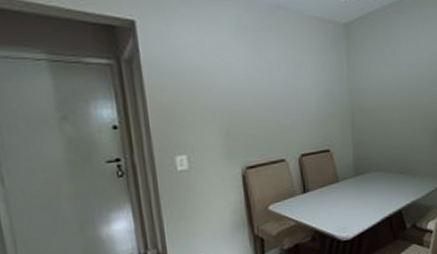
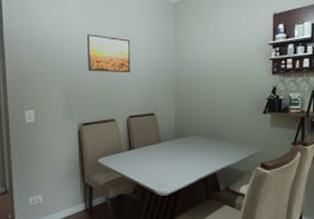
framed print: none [246,62,300,107] -> present [87,34,131,73]

